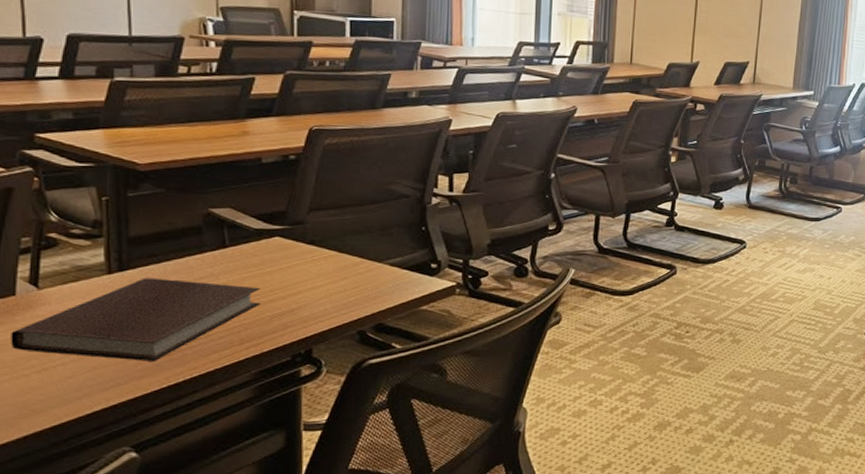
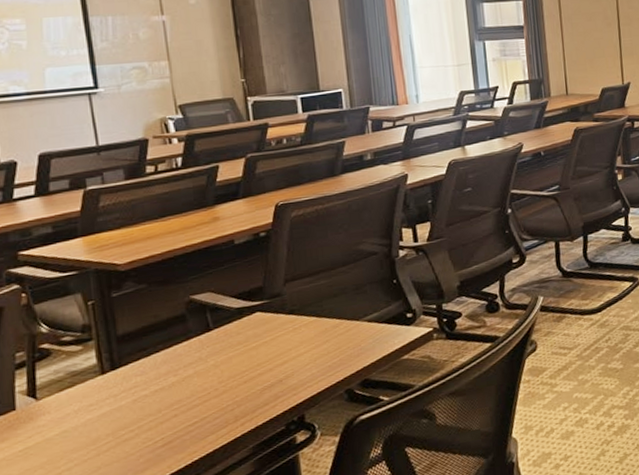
notebook: present [10,278,260,361] -> none [15,363,249,463]

